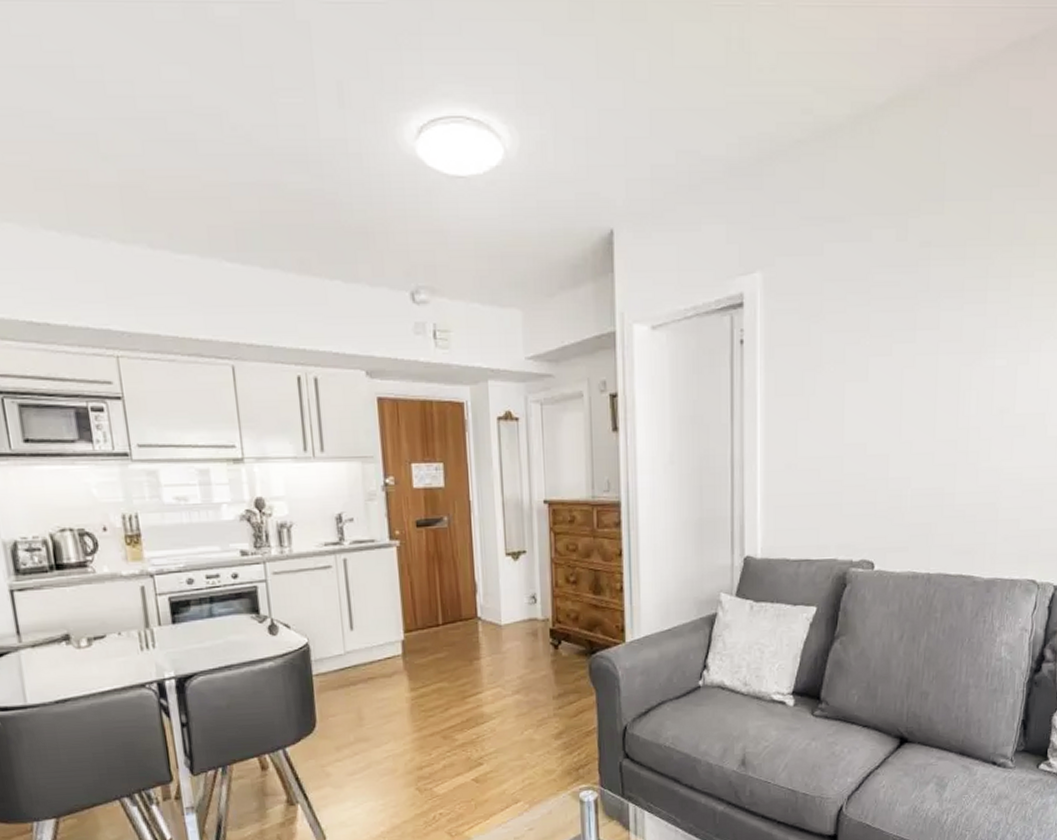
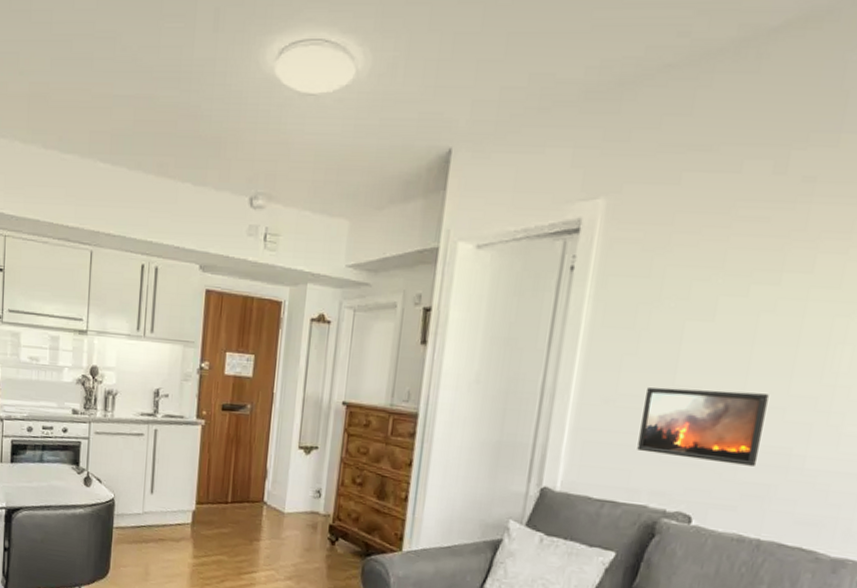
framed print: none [821,442,919,510] -> present [637,387,769,466]

